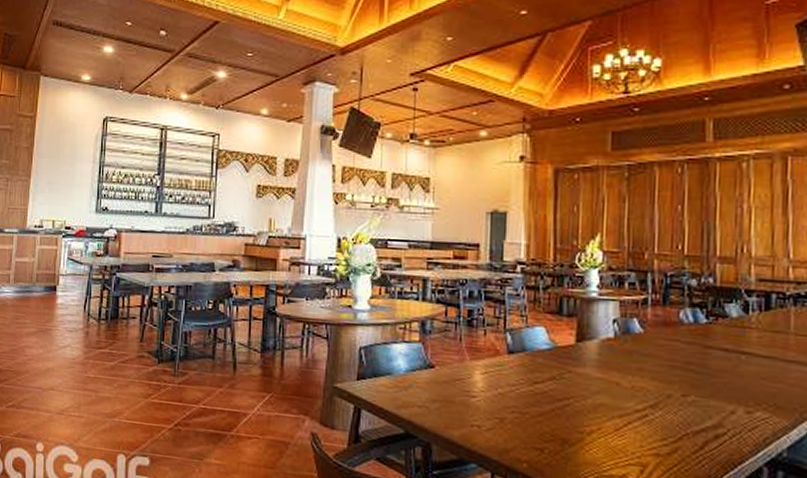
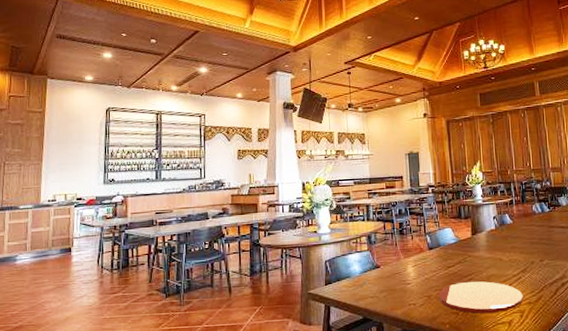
plate: none [516,407,648,461] -> present [439,281,524,314]

